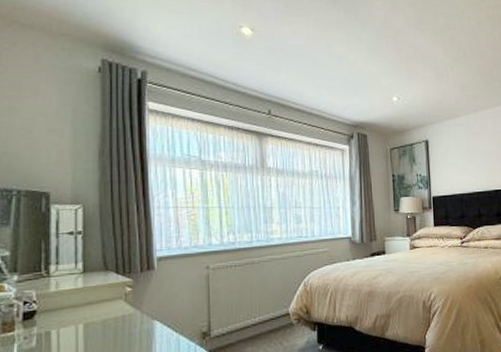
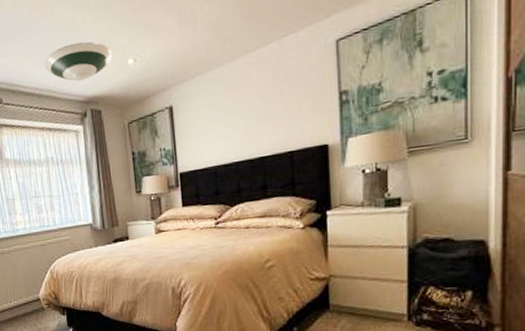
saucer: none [317,75,380,107] -> present [44,41,113,82]

